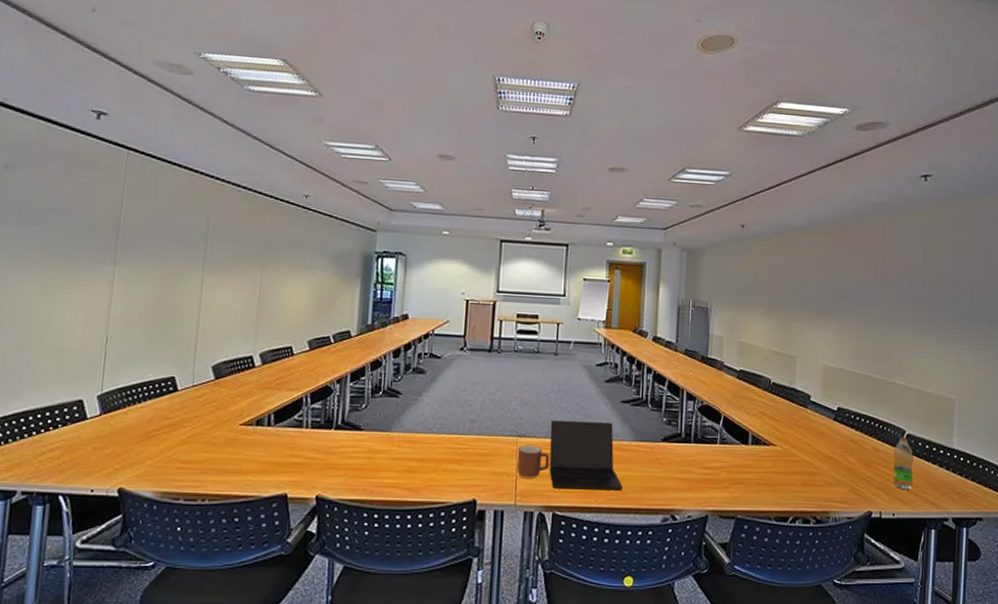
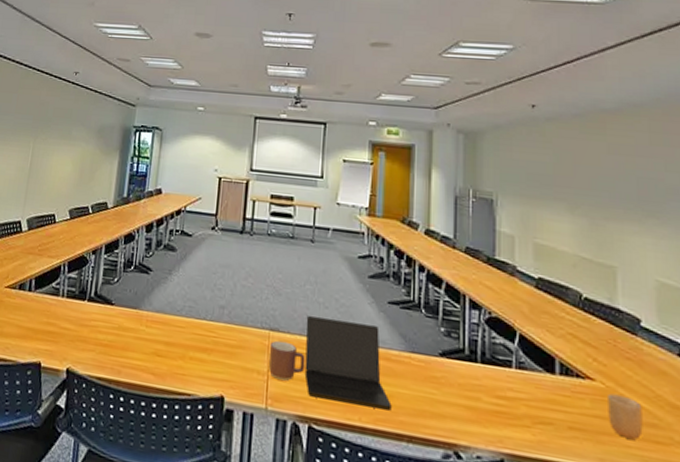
cup: none [784,454,807,487] -> present [608,393,643,441]

